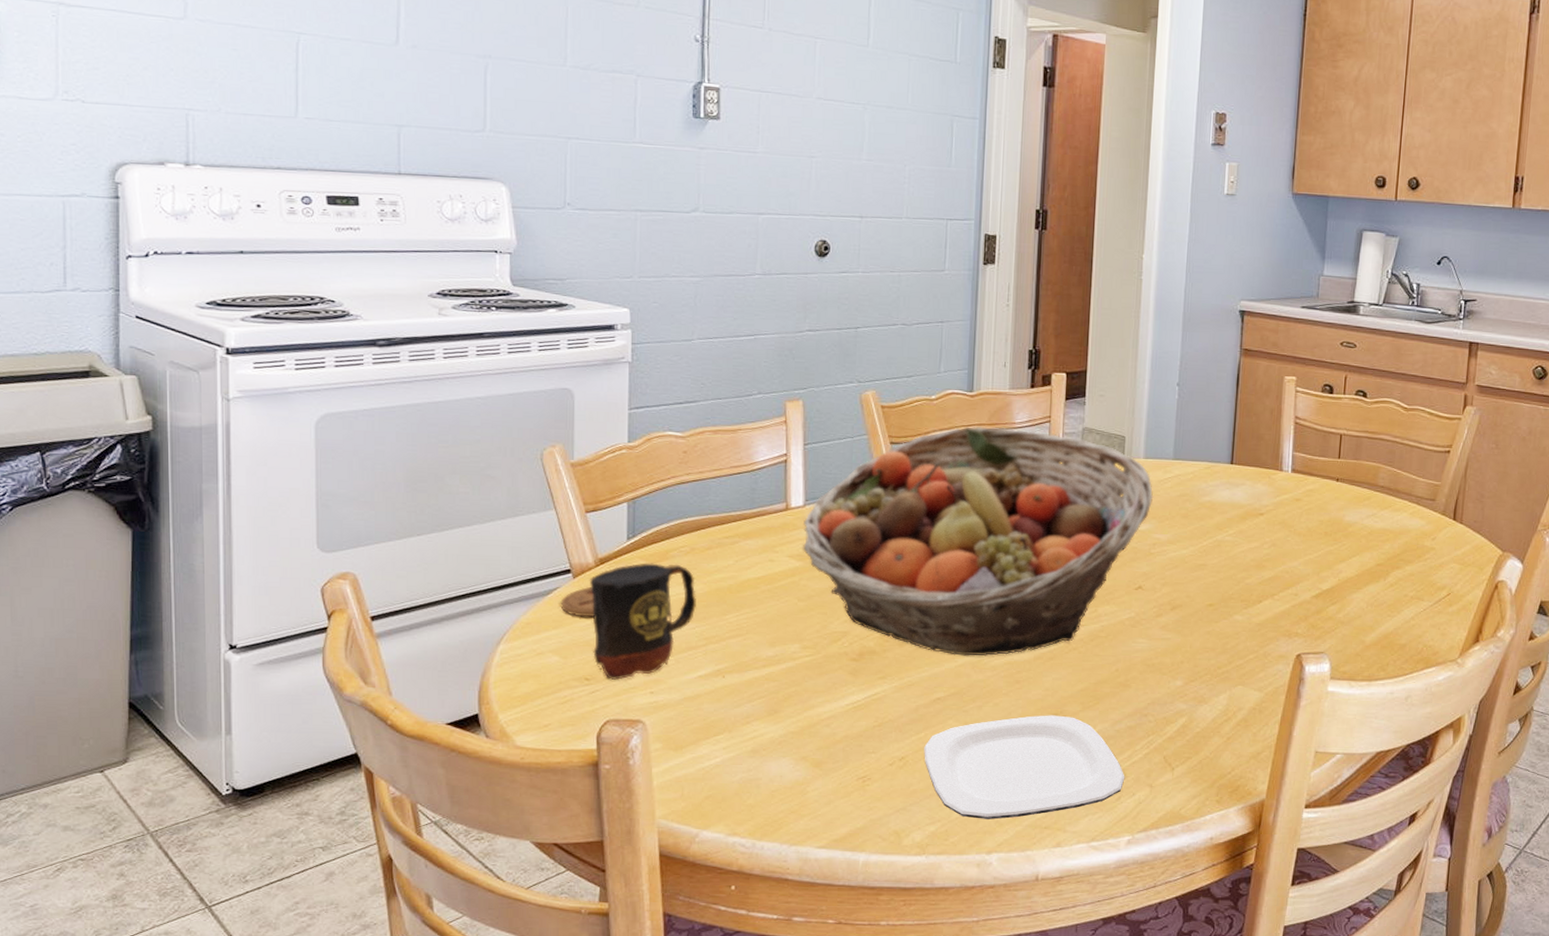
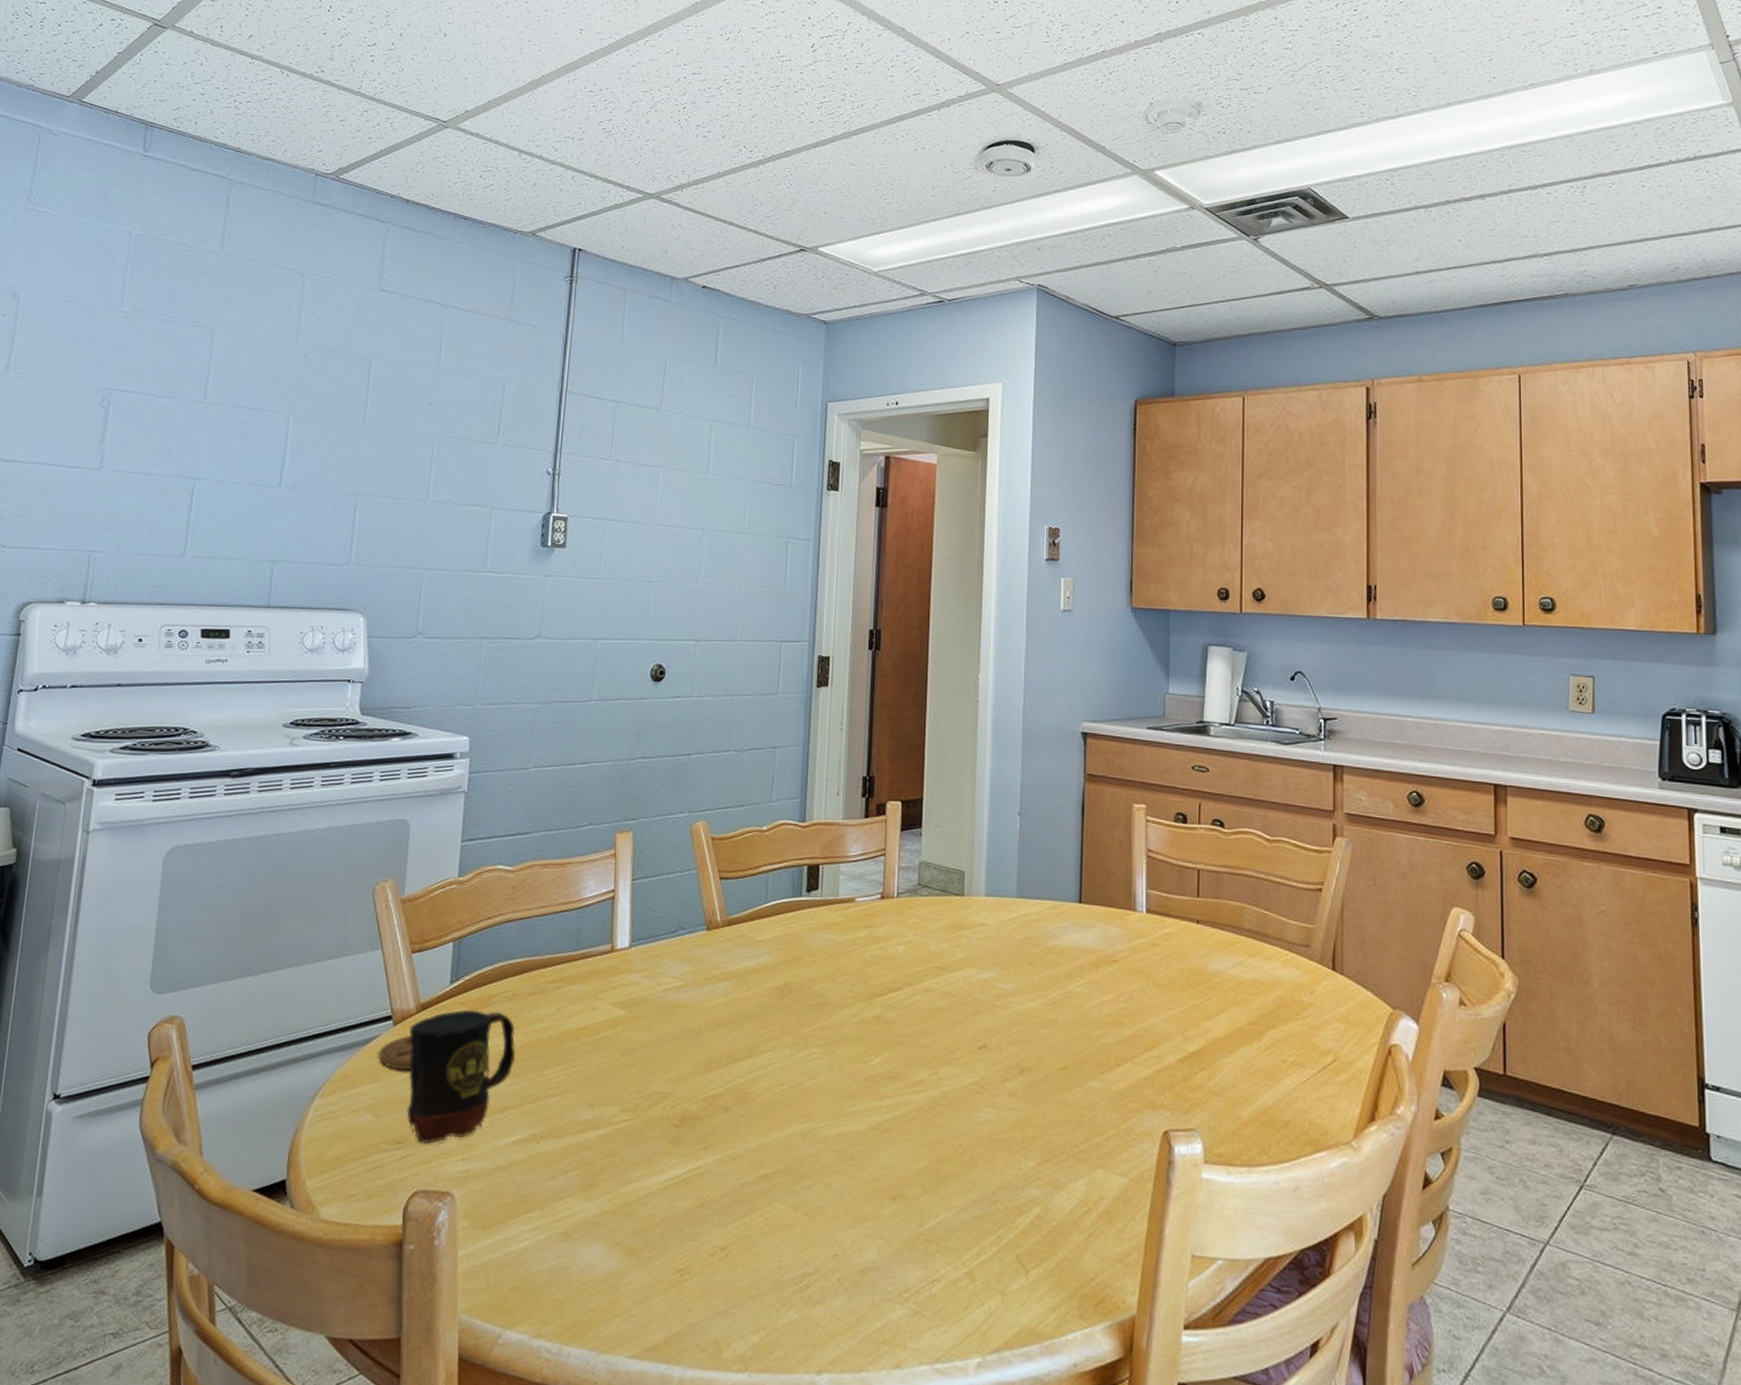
fruit basket: present [802,426,1154,657] -> none [625,859,997,1126]
plate: present [924,715,1125,820] -> none [748,1199,973,1330]

